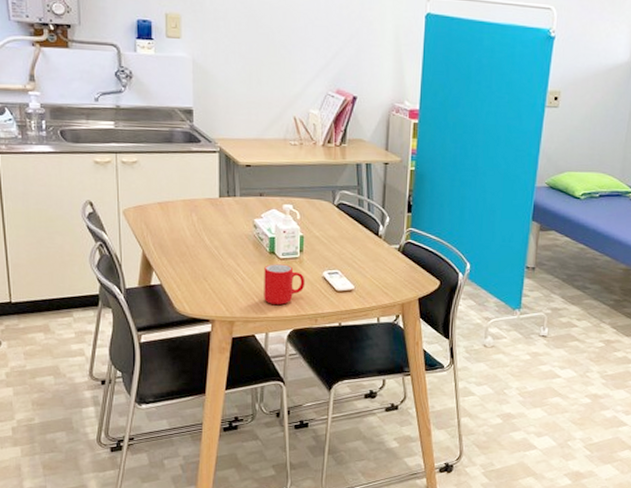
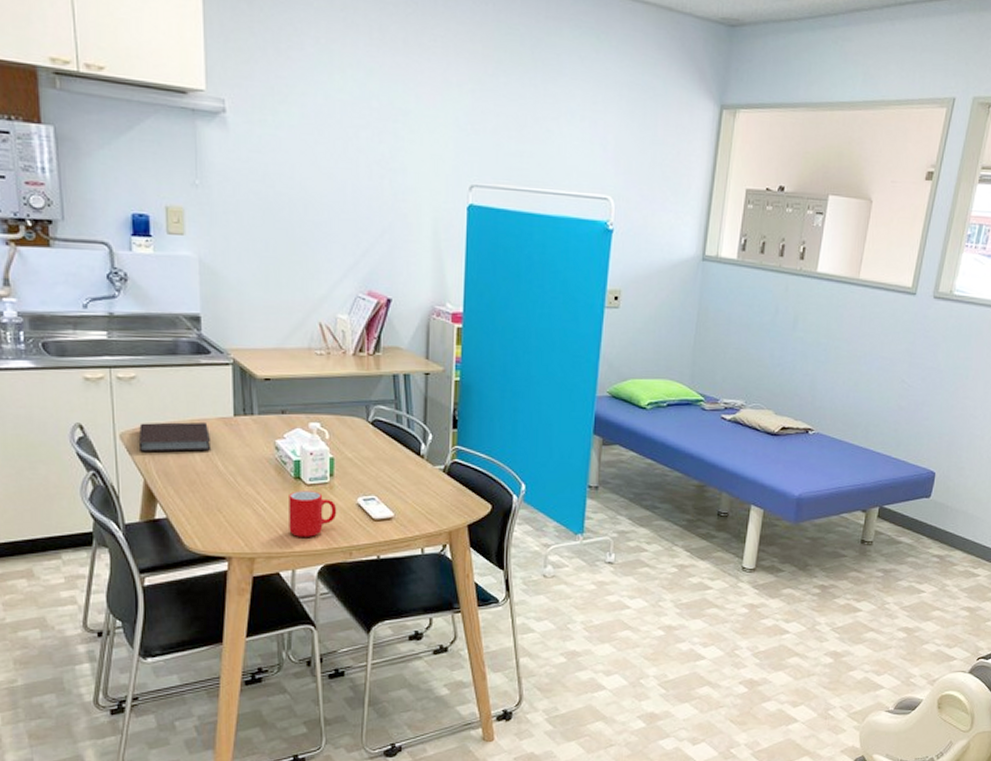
notebook: none [138,201,200,227] -> present [138,422,212,453]

